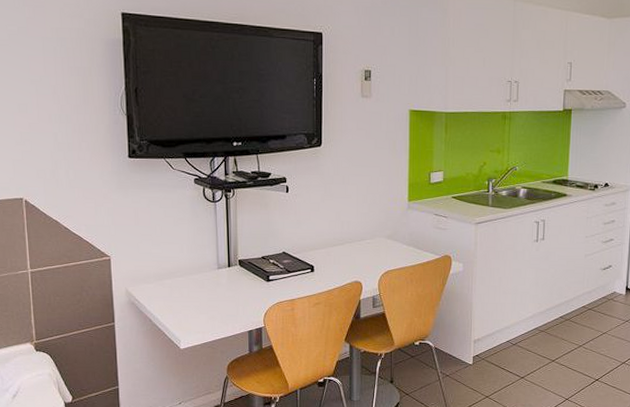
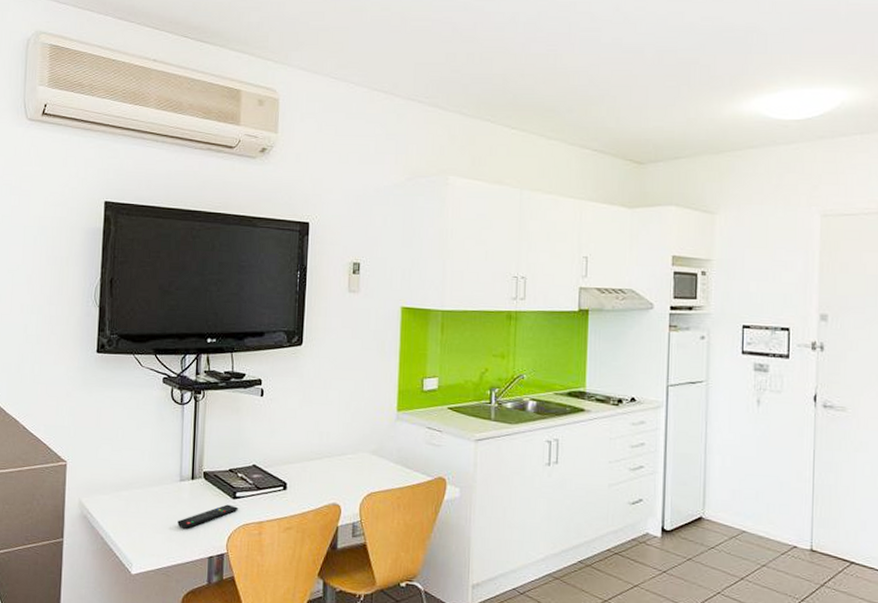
remote control: none [218,286,272,308] -> present [177,504,238,529]

